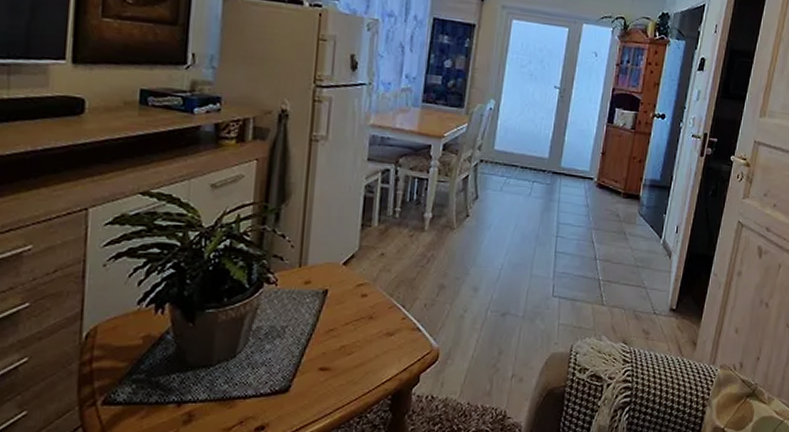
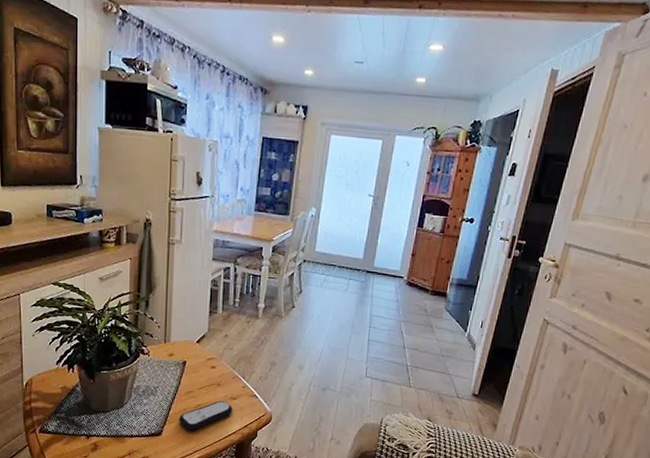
remote control: none [314,339,388,383] -> present [179,401,232,432]

